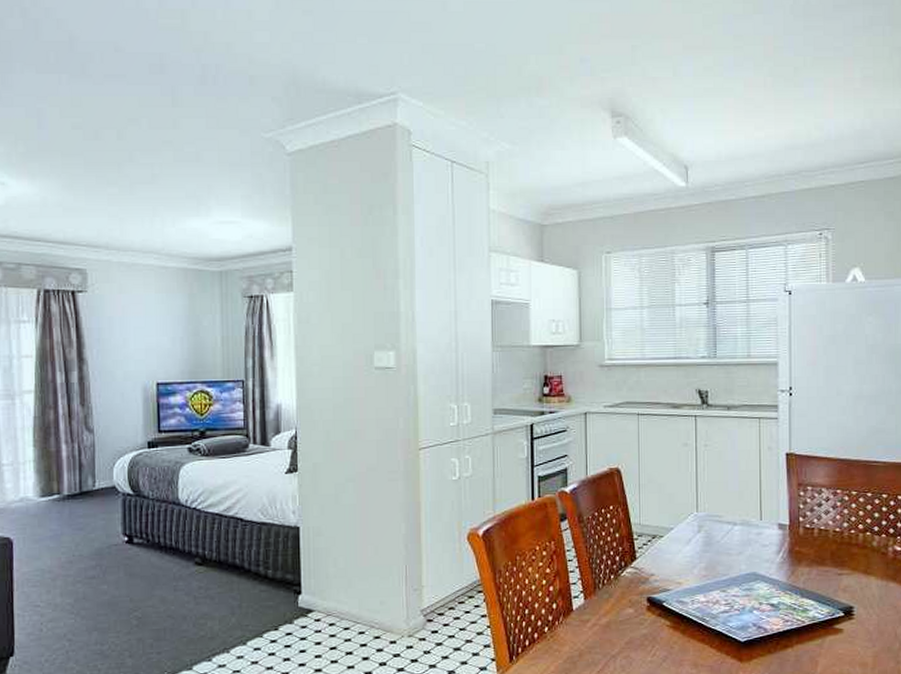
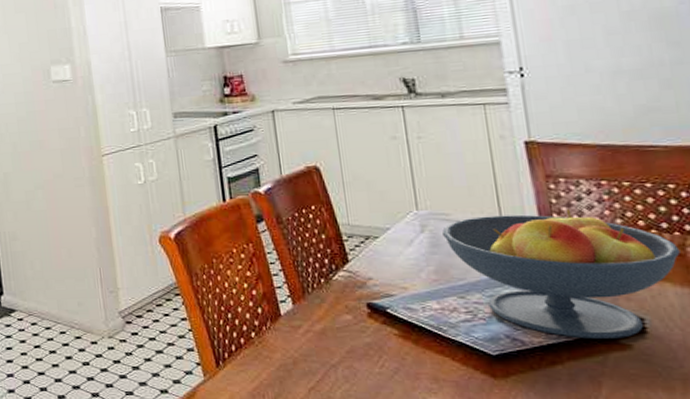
fruit bowl: none [714,514,884,625] -> present [441,209,680,339]

